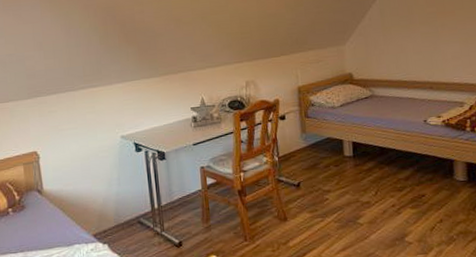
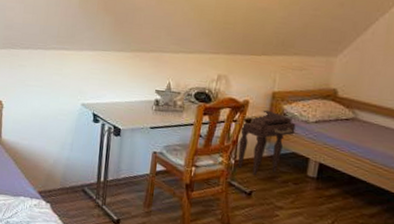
nightstand: none [277,104,325,167] -> present [238,110,296,175]

